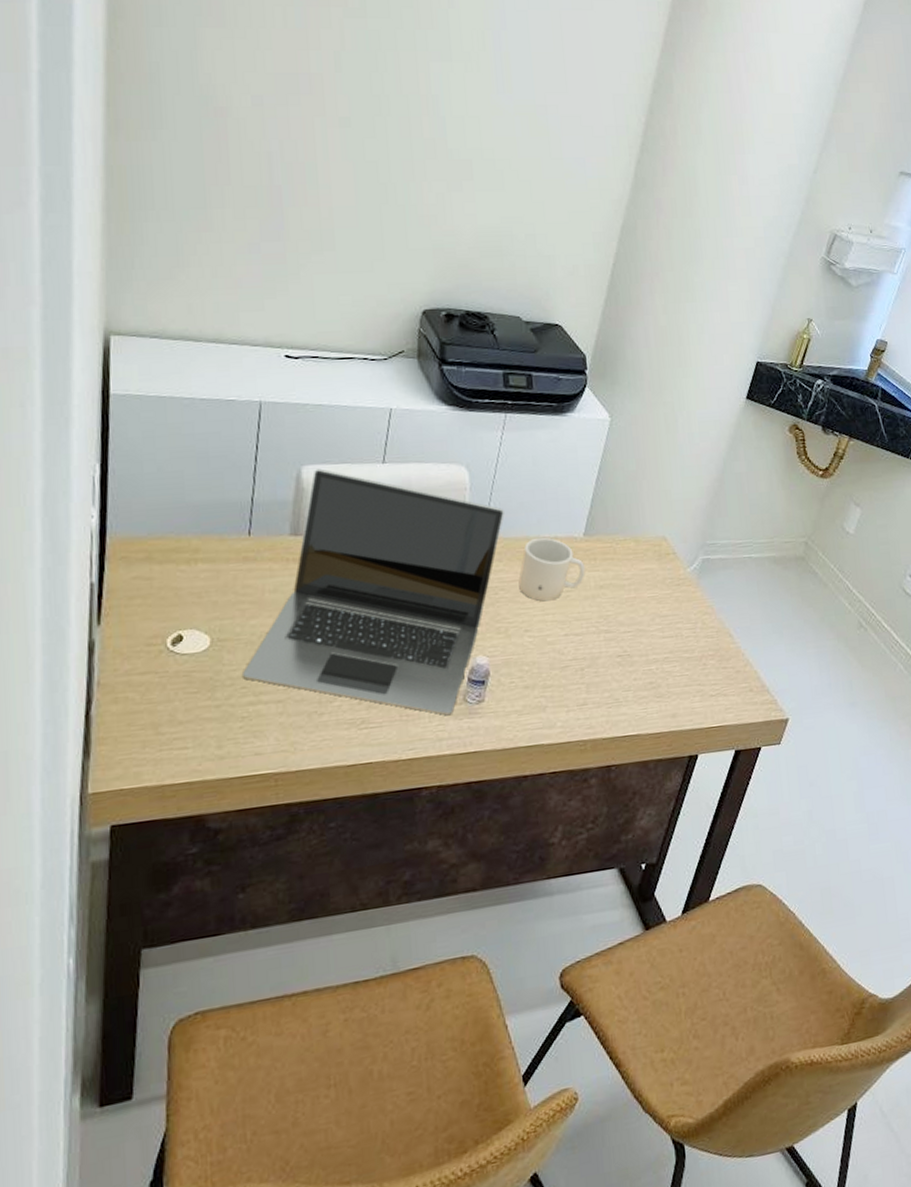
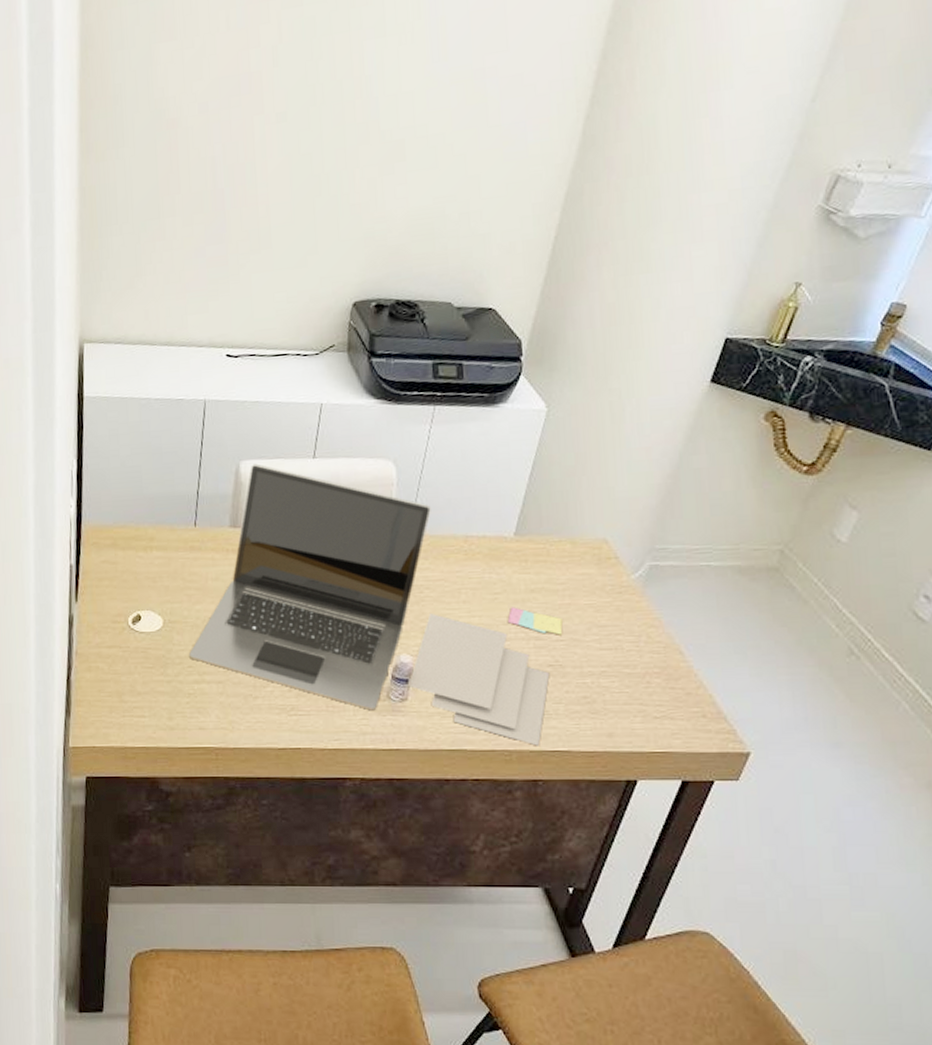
papers: none [485,614,619,734] -> present [408,614,550,746]
mug: present [518,537,585,602] -> none [444,535,515,603]
sticky notes: none [579,603,630,627] -> present [507,607,563,635]

